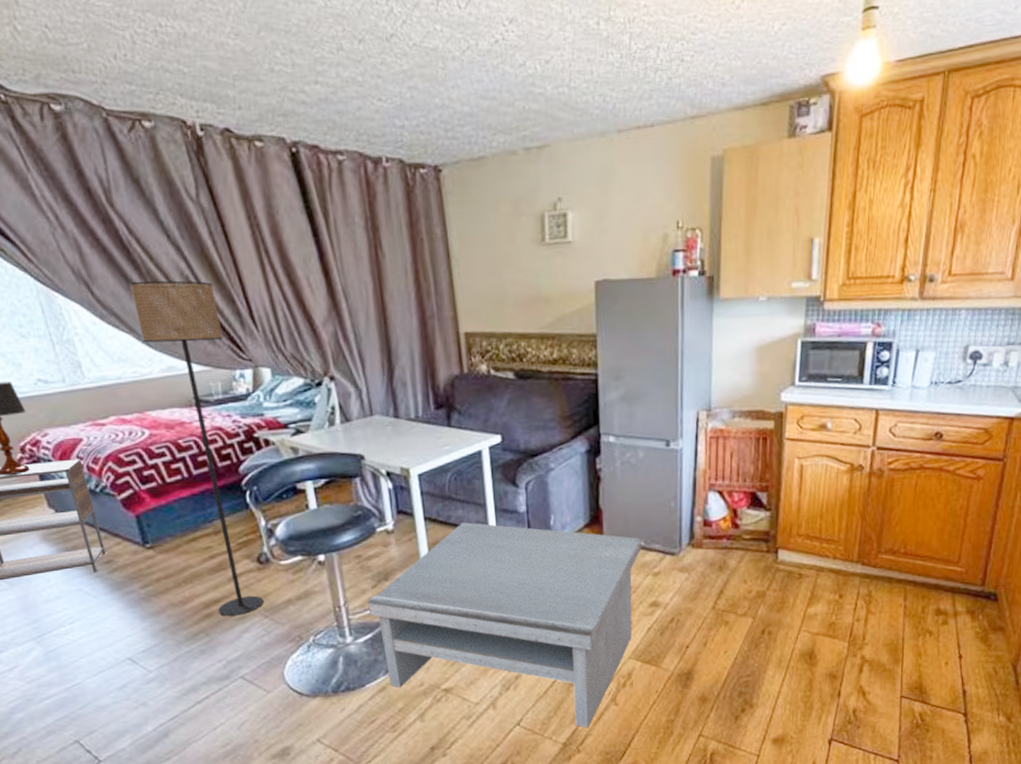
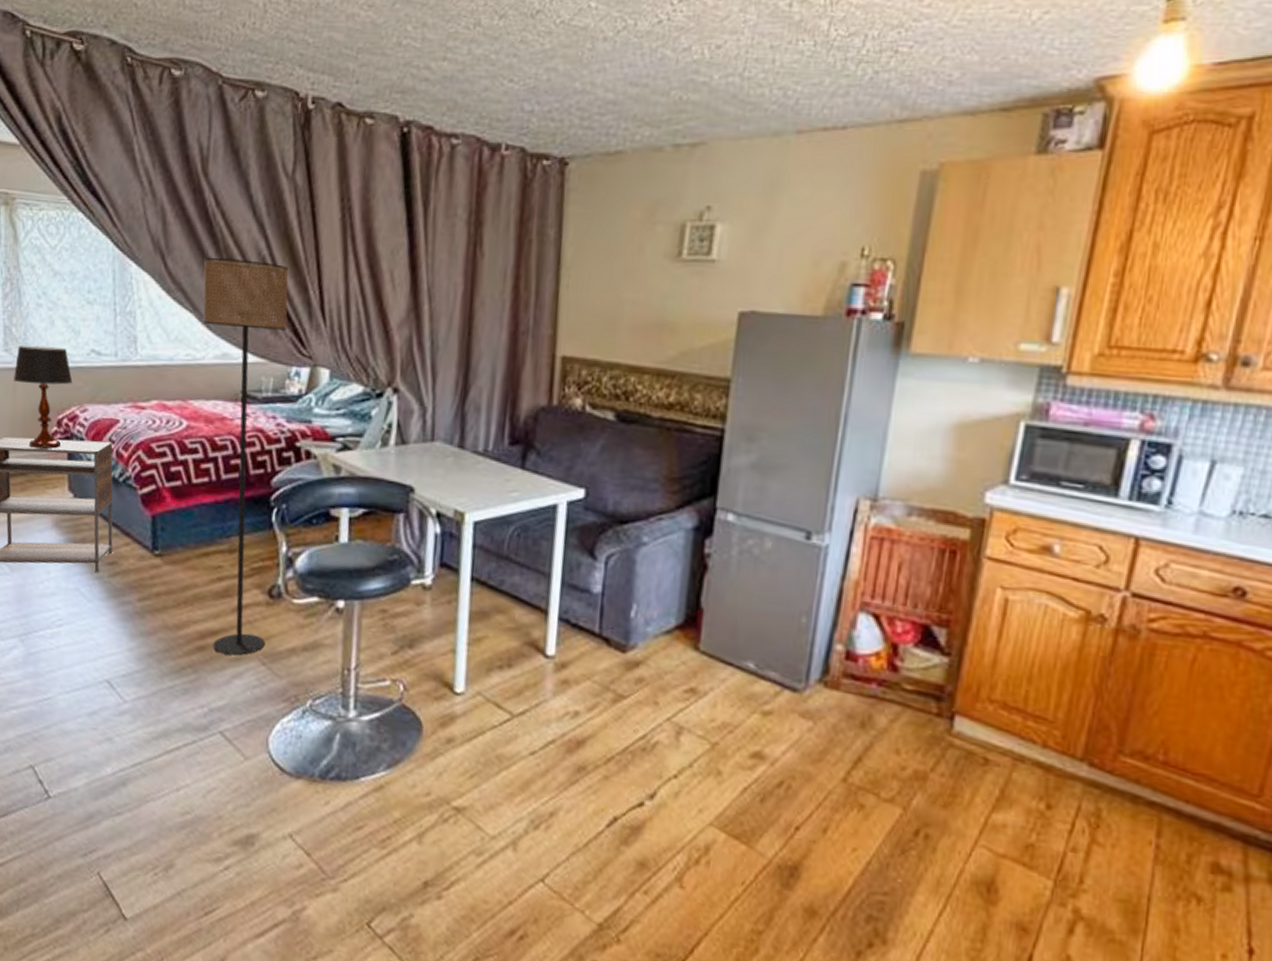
coffee table: present [367,522,642,728] -> none [382,592,753,911]

